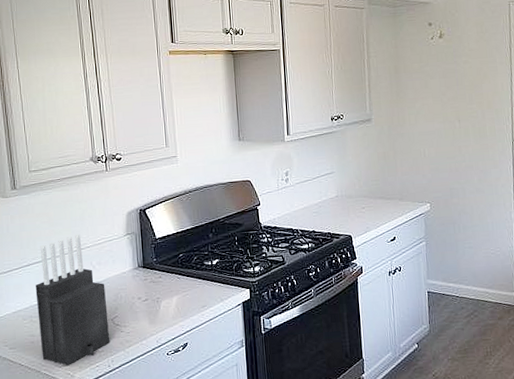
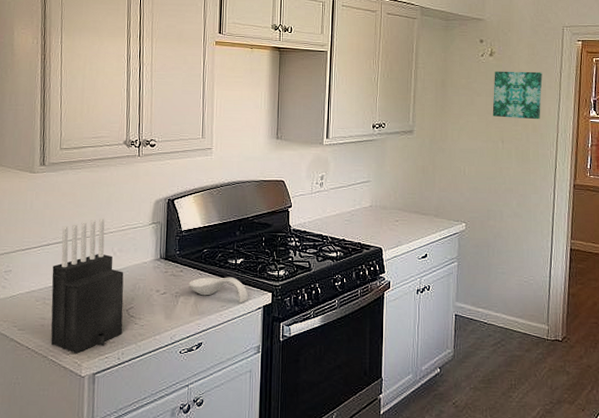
spoon rest: none [168,277,227,302] -> present [189,277,248,304]
wall art: none [445,48,494,97] -> present [492,71,543,120]

